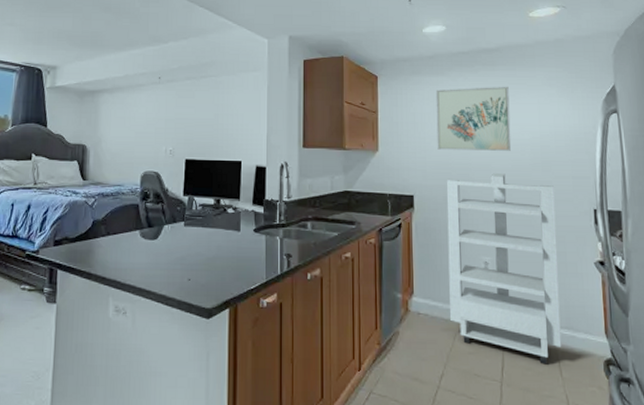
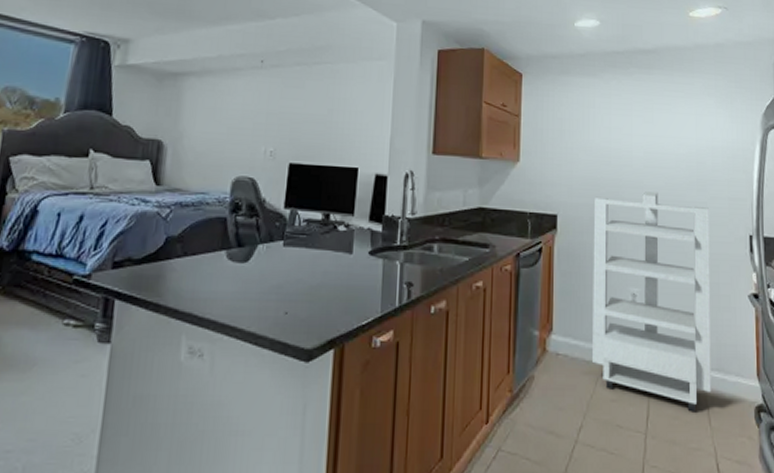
wall art: present [435,86,511,151] -> none [585,92,666,167]

